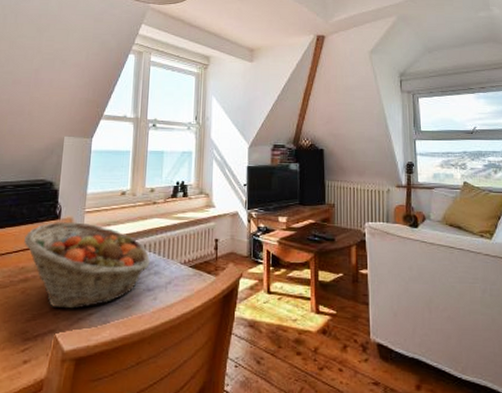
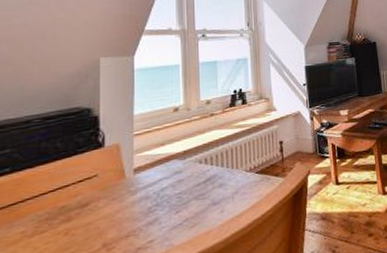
fruit basket: present [24,222,150,309] -> none [62,146,213,243]

